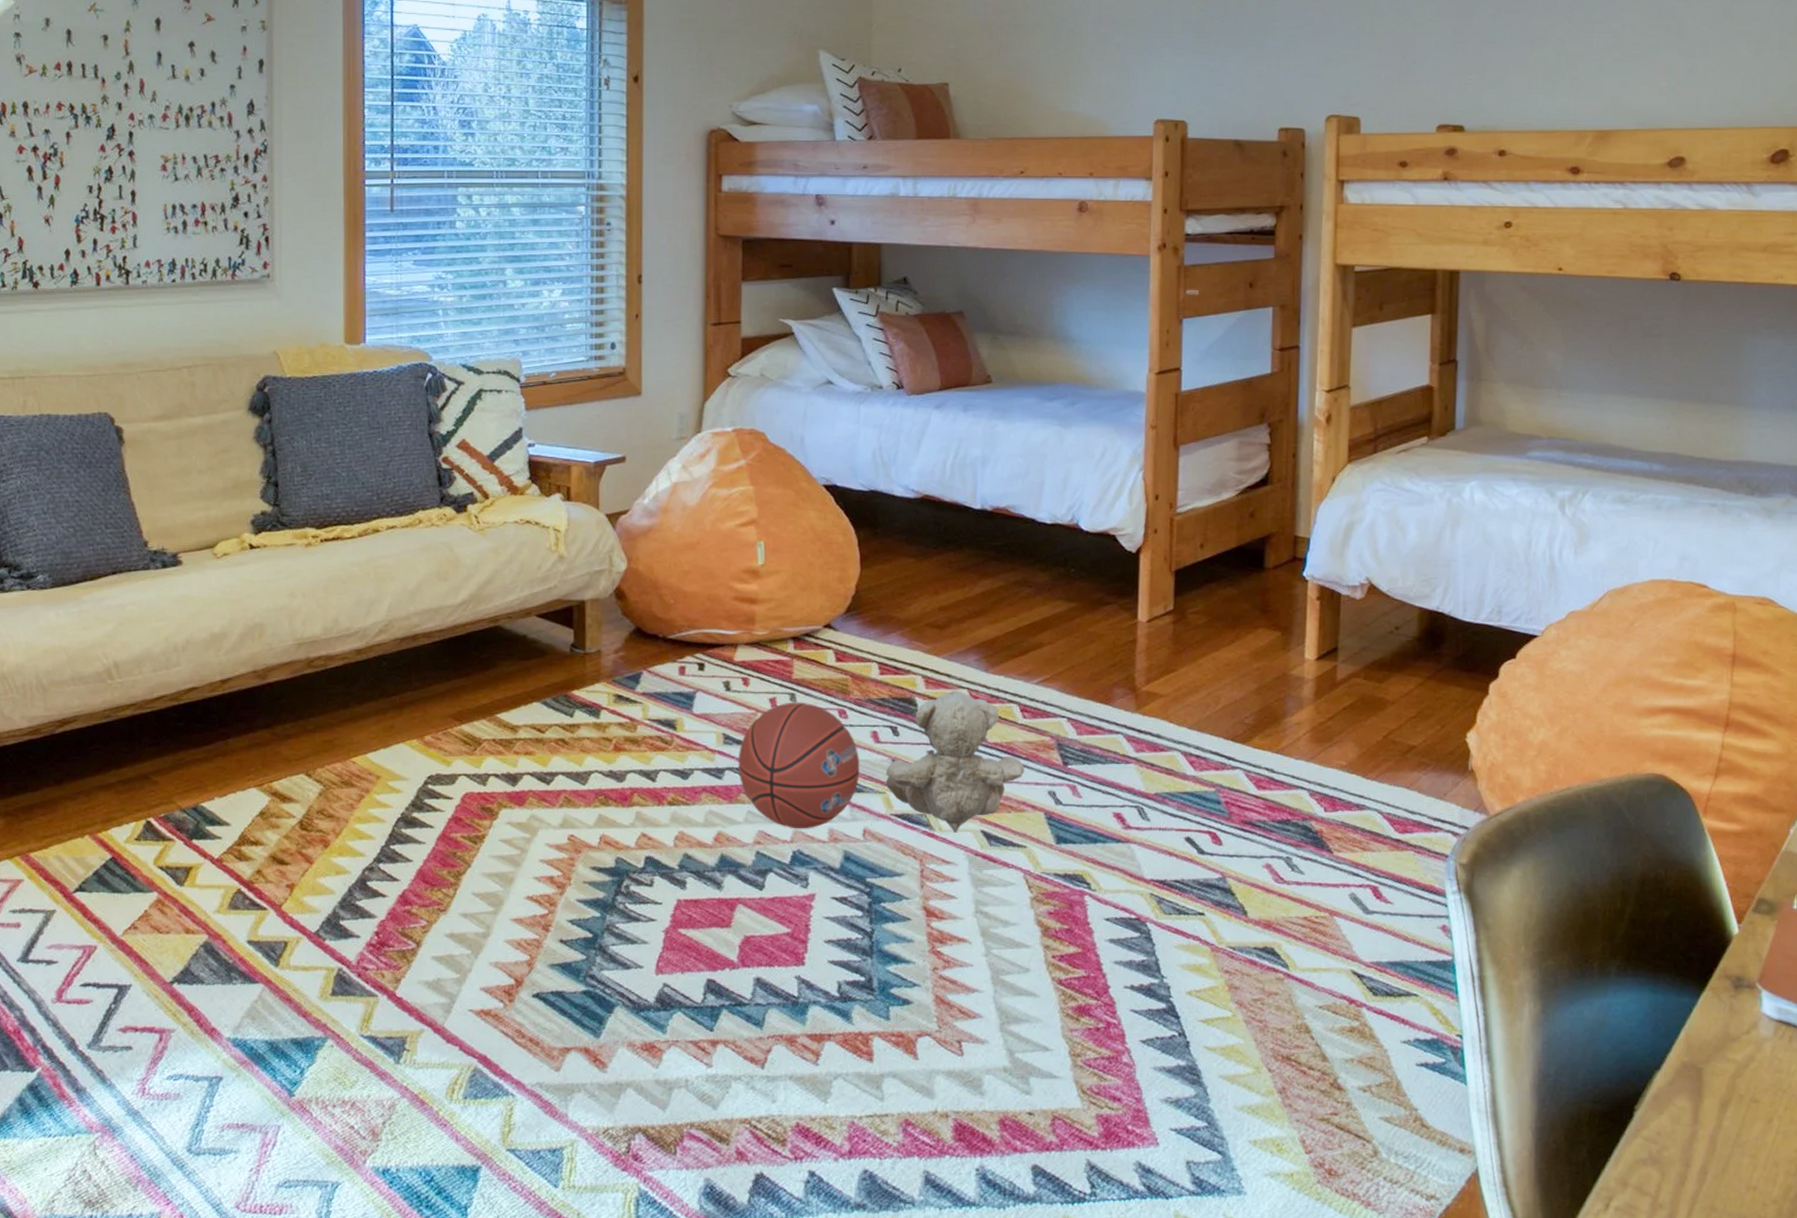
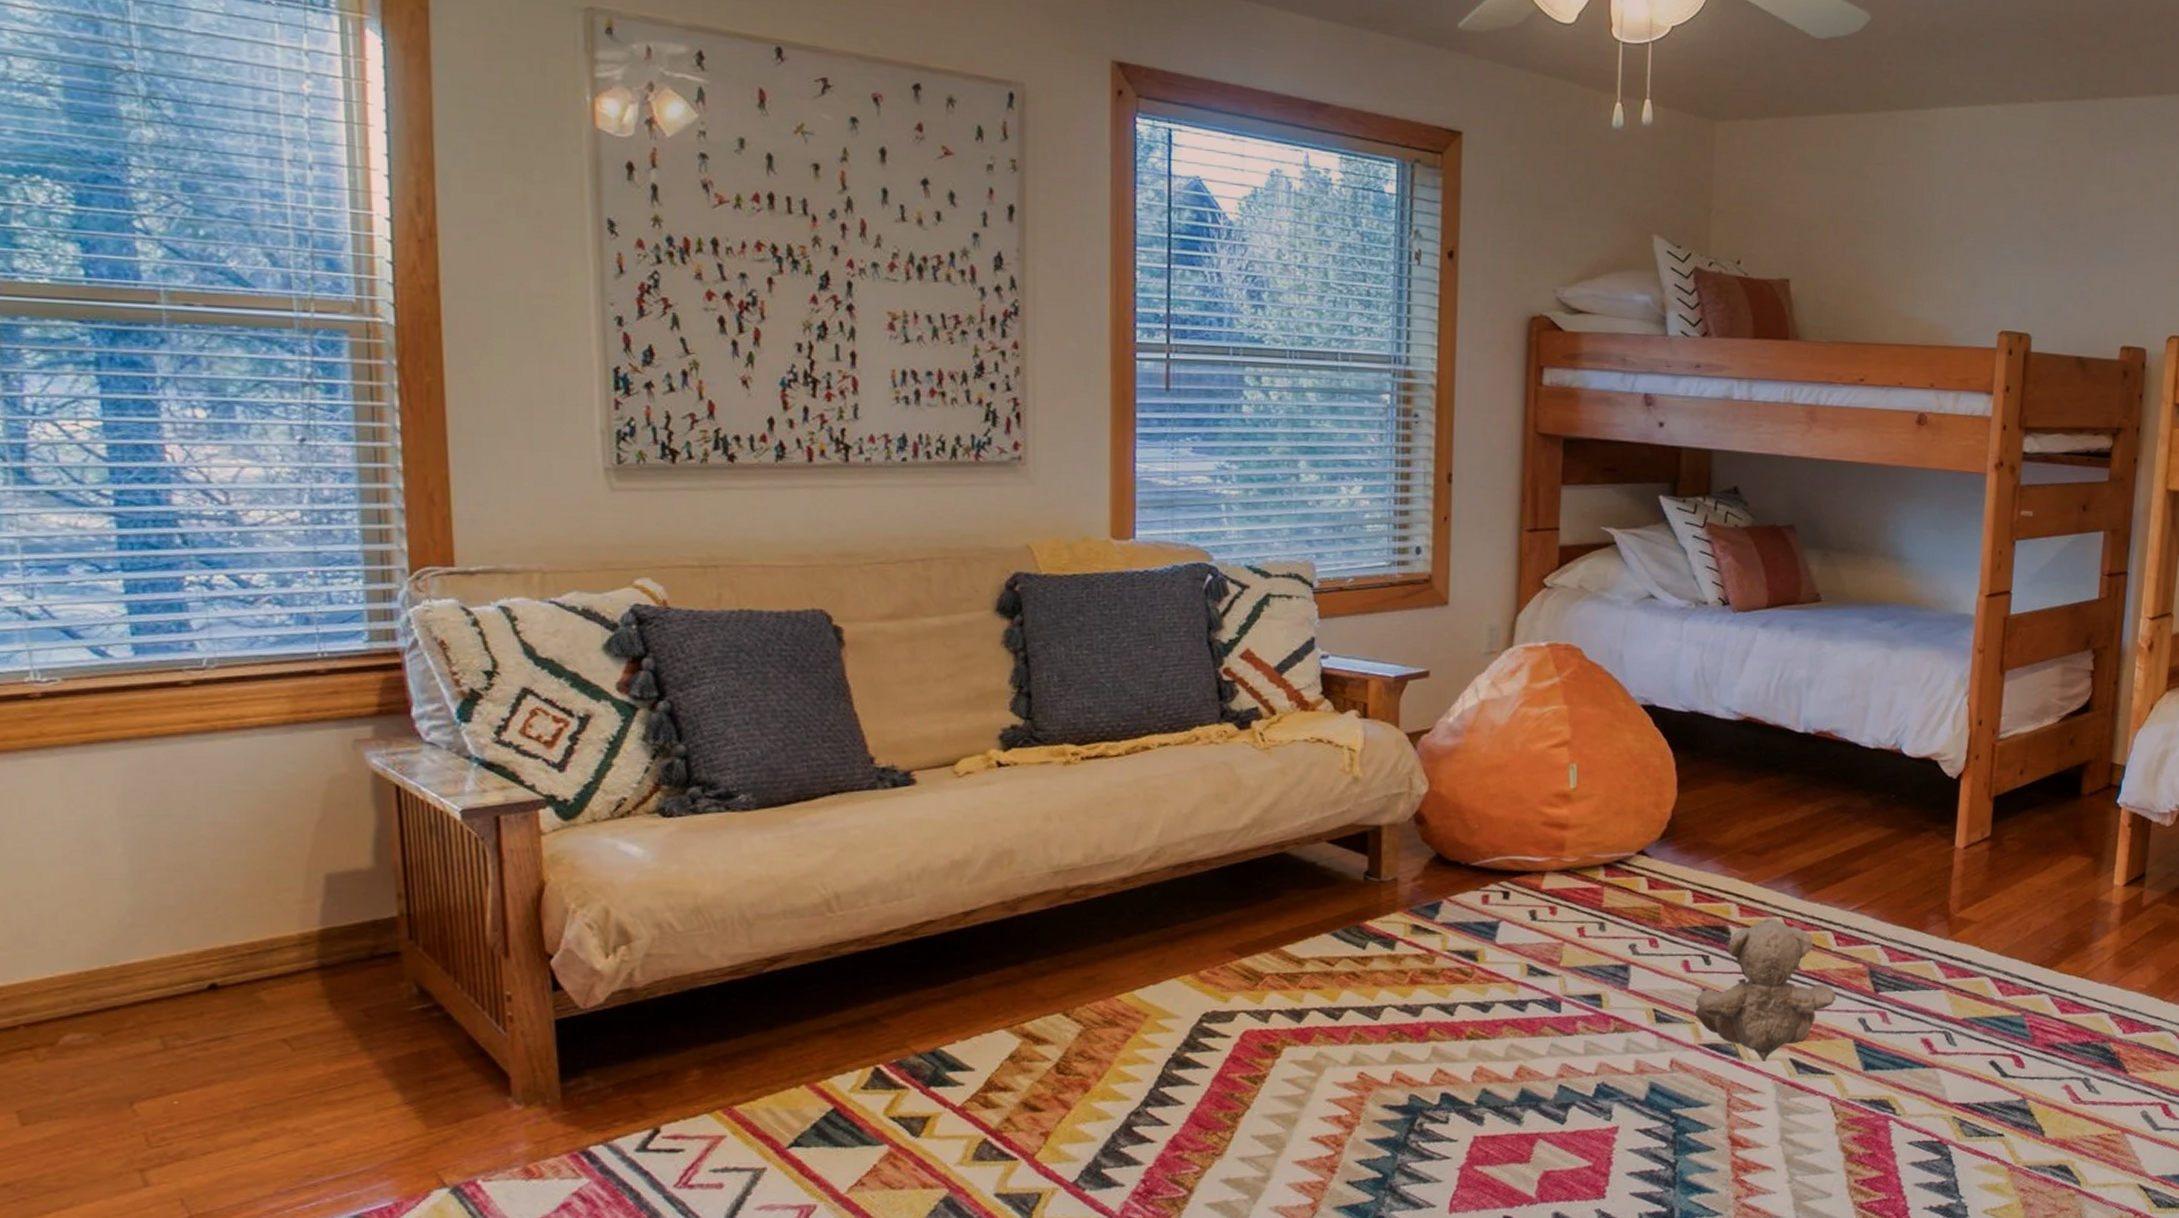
basketball: present [738,702,860,829] -> none [1542,931,1670,1062]

